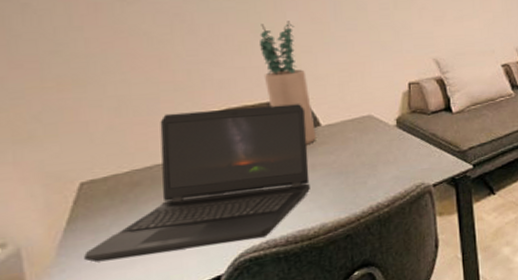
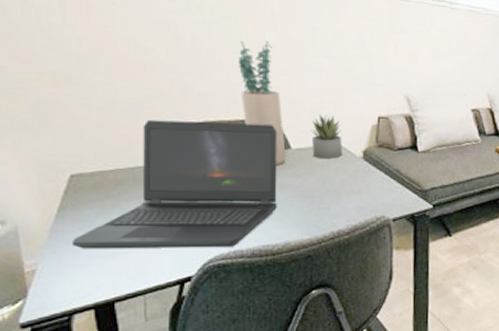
succulent plant: none [339,86,375,132] -> present [310,114,342,159]

